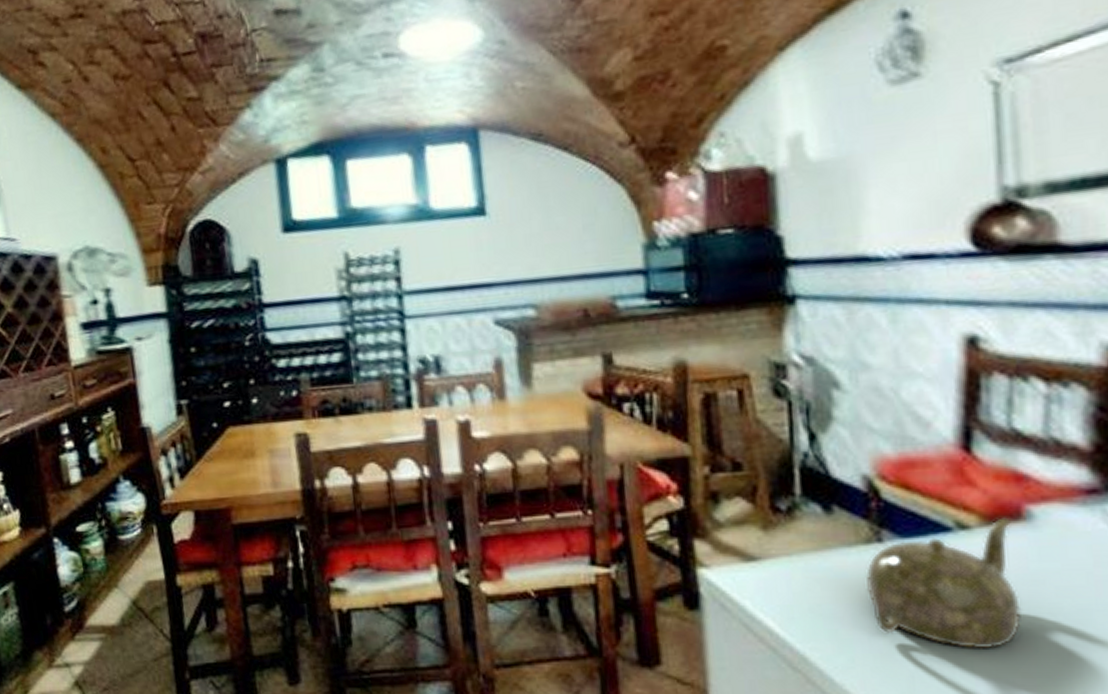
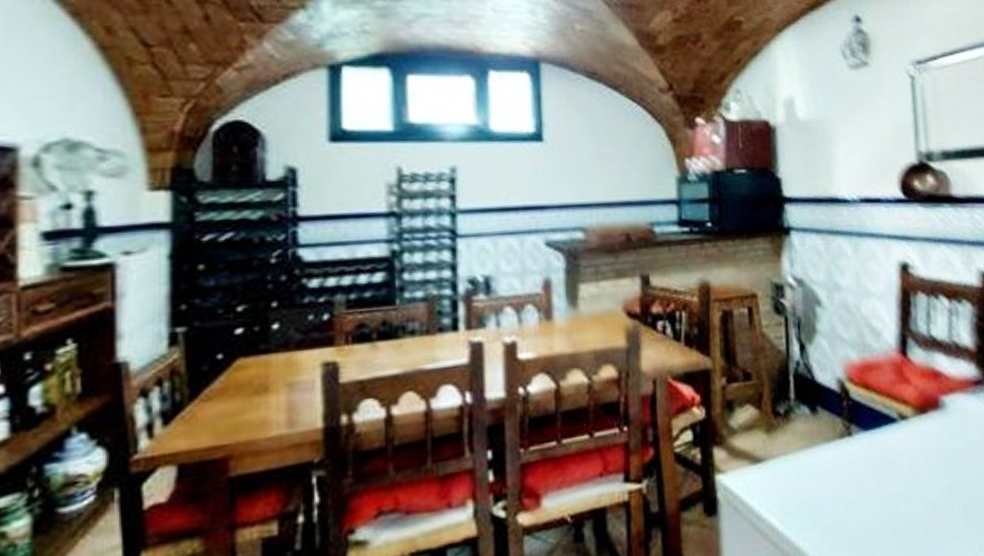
teapot: present [865,517,1022,650] -> none [840,407,942,521]

